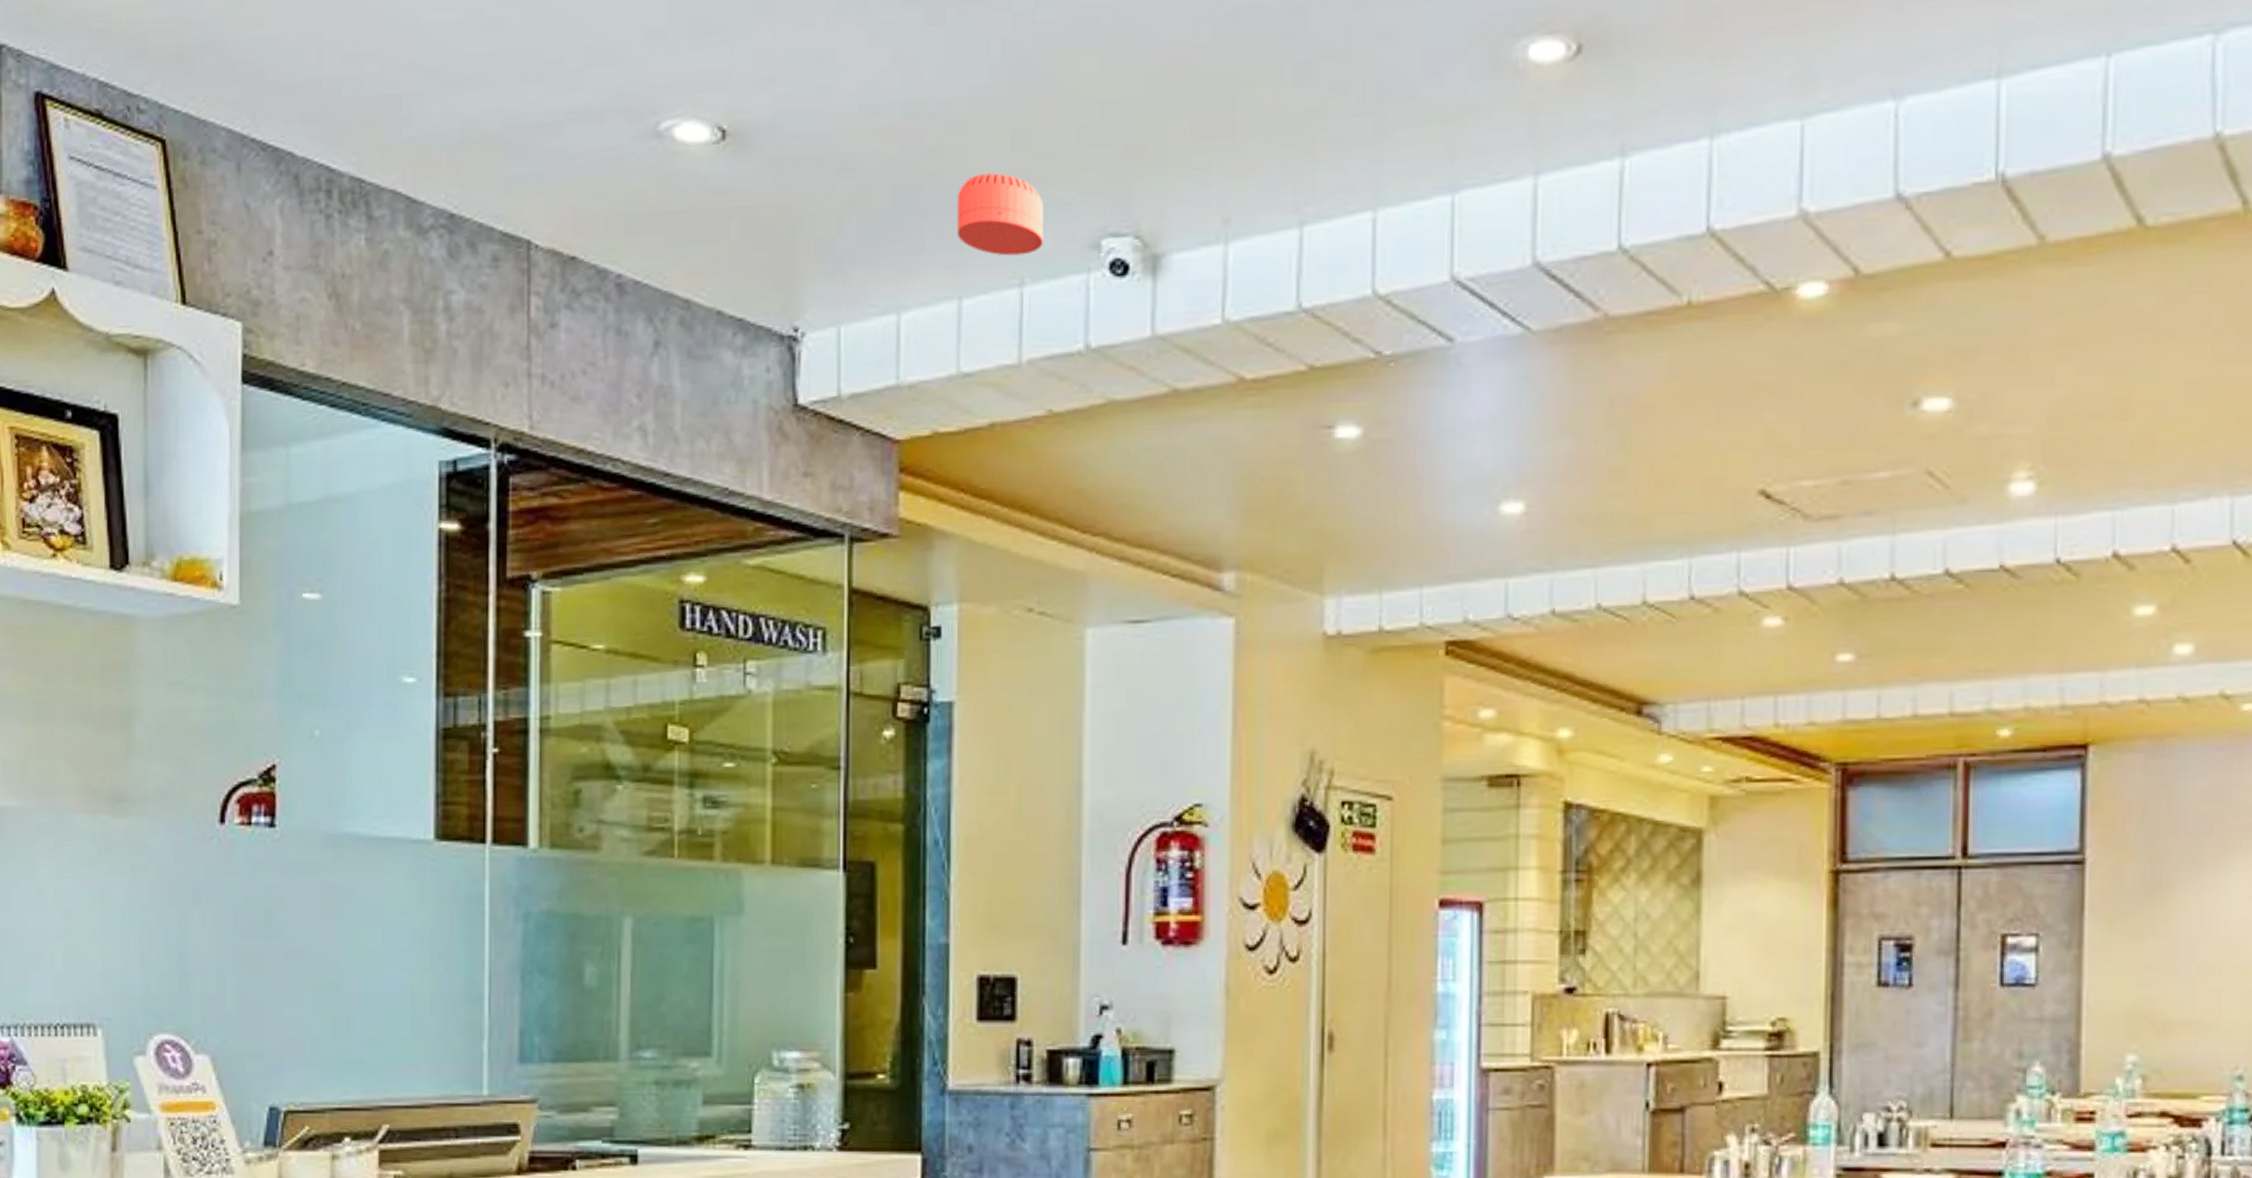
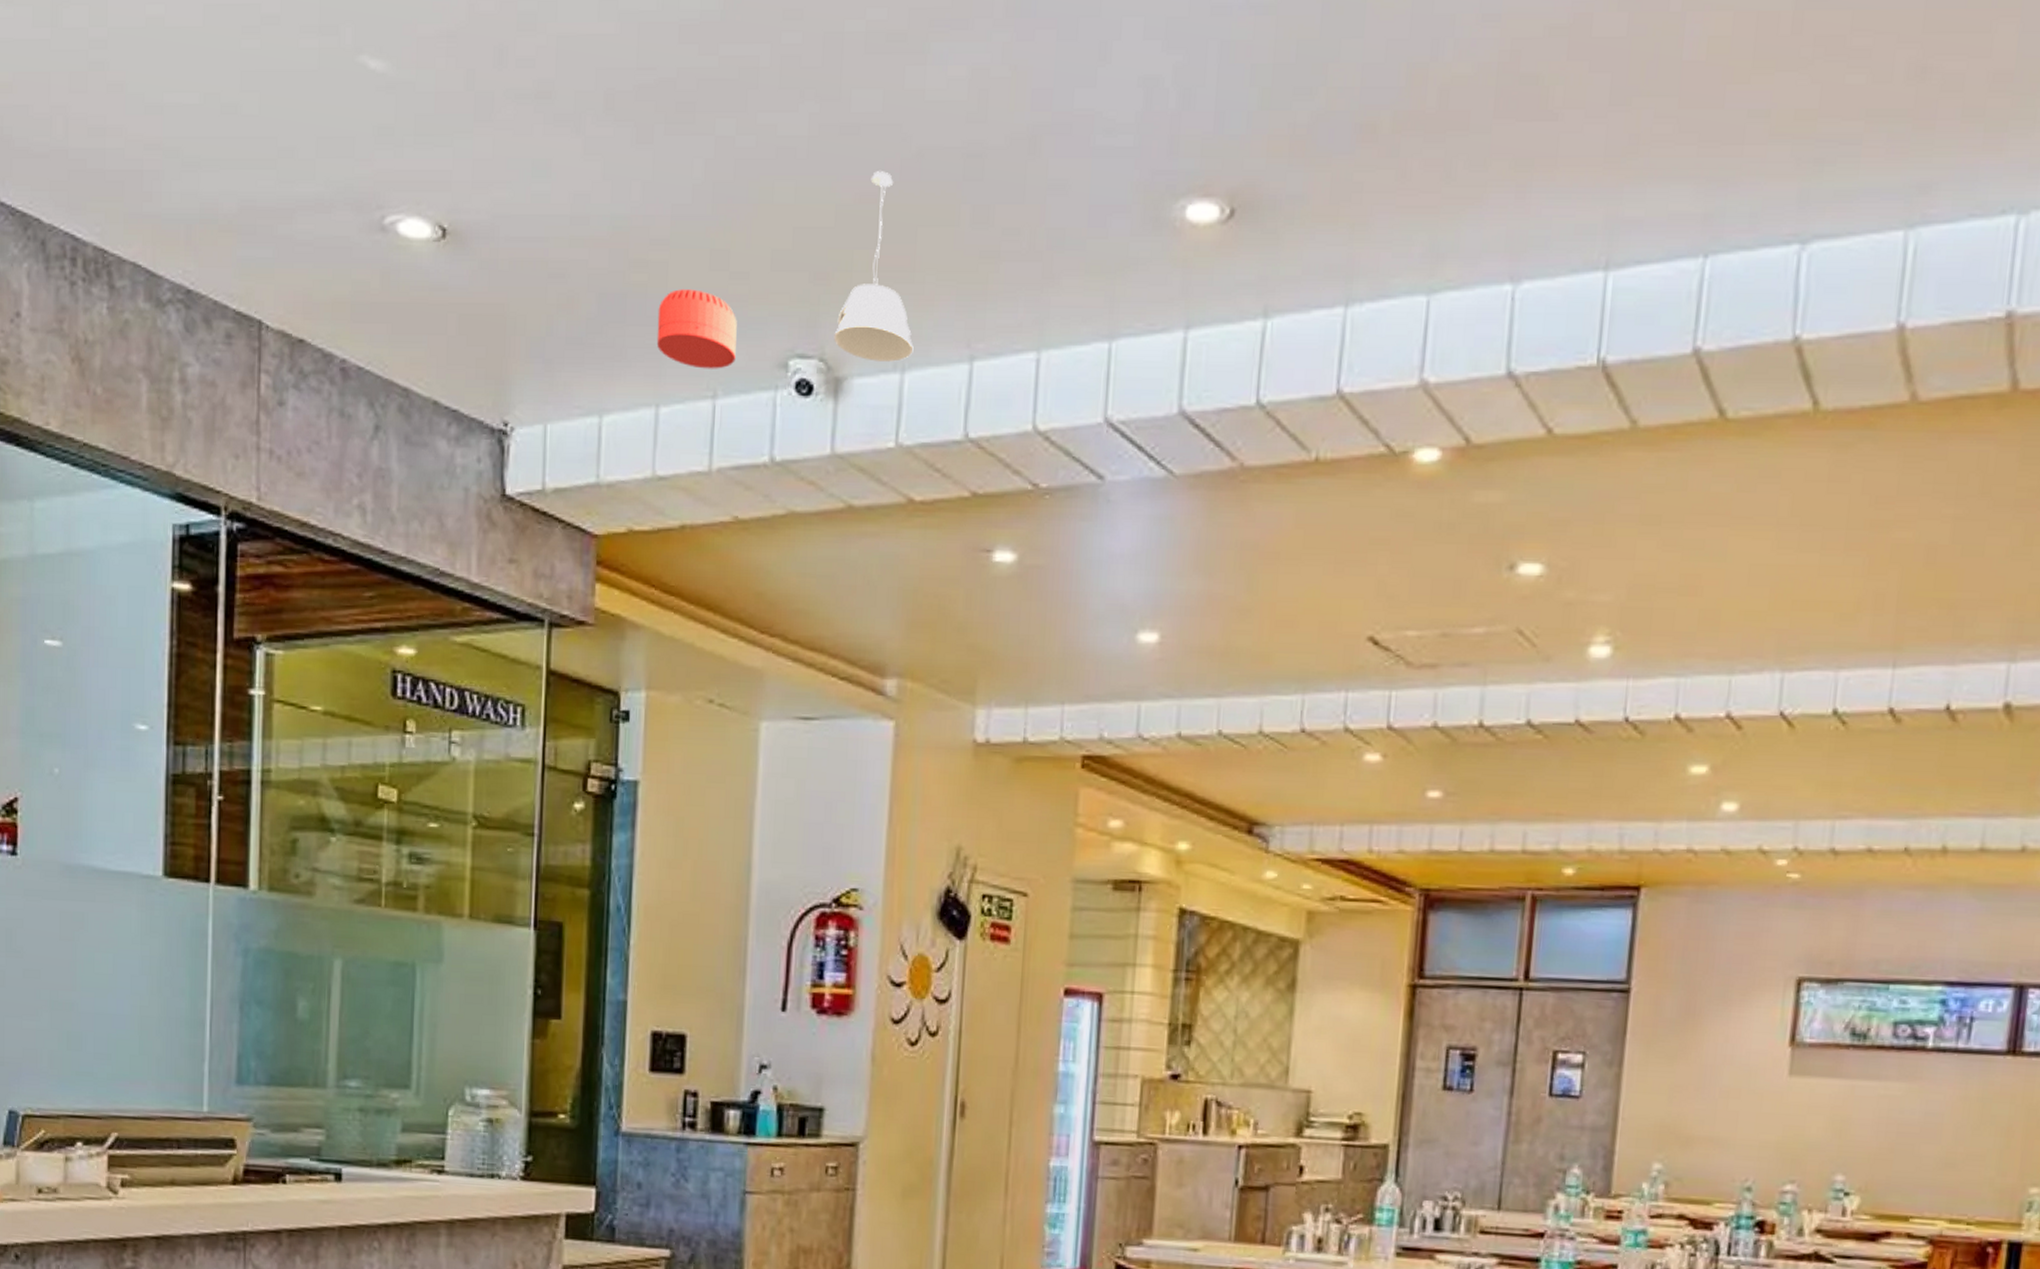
pendant light: none [1149,34,1237,235] -> present [834,171,914,362]

